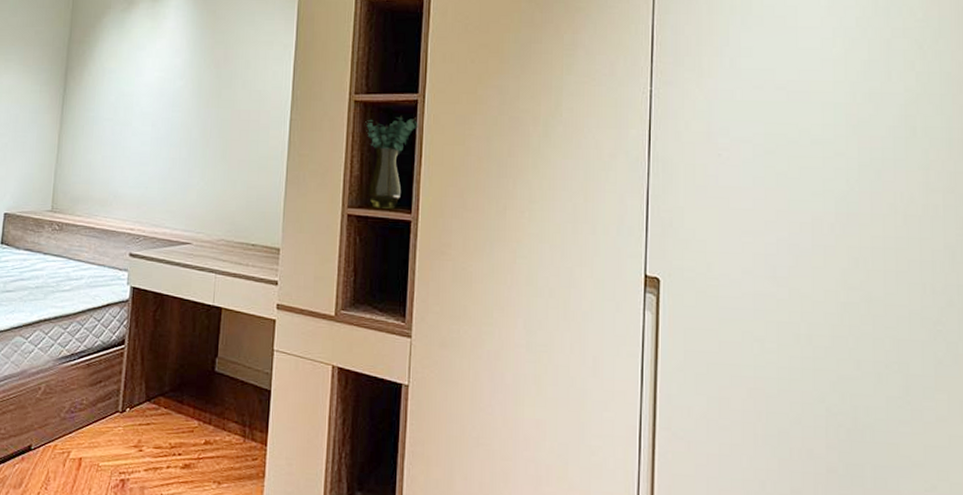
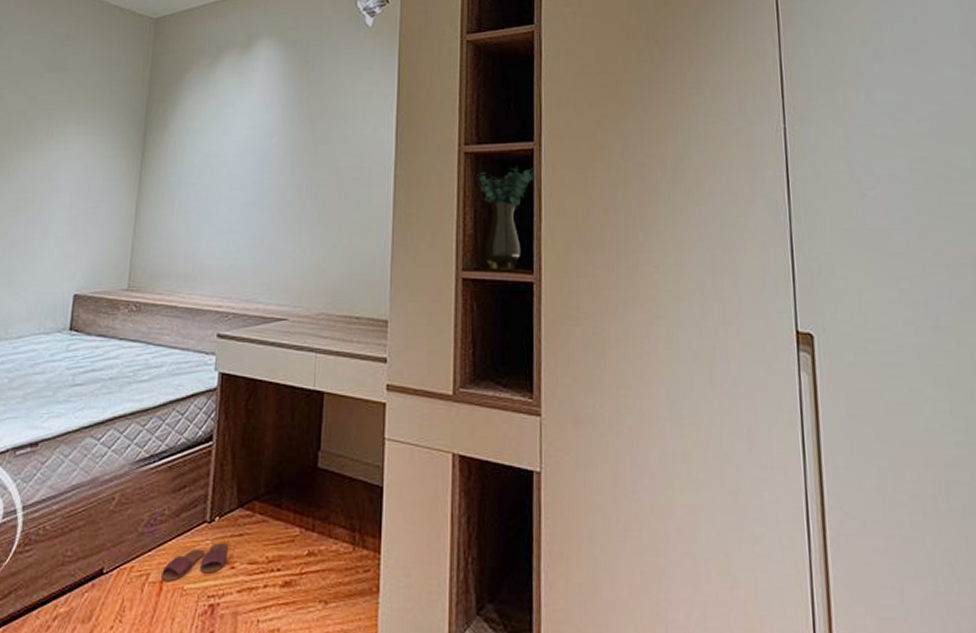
slippers: none [79,429,137,460] -> present [160,543,228,582]

